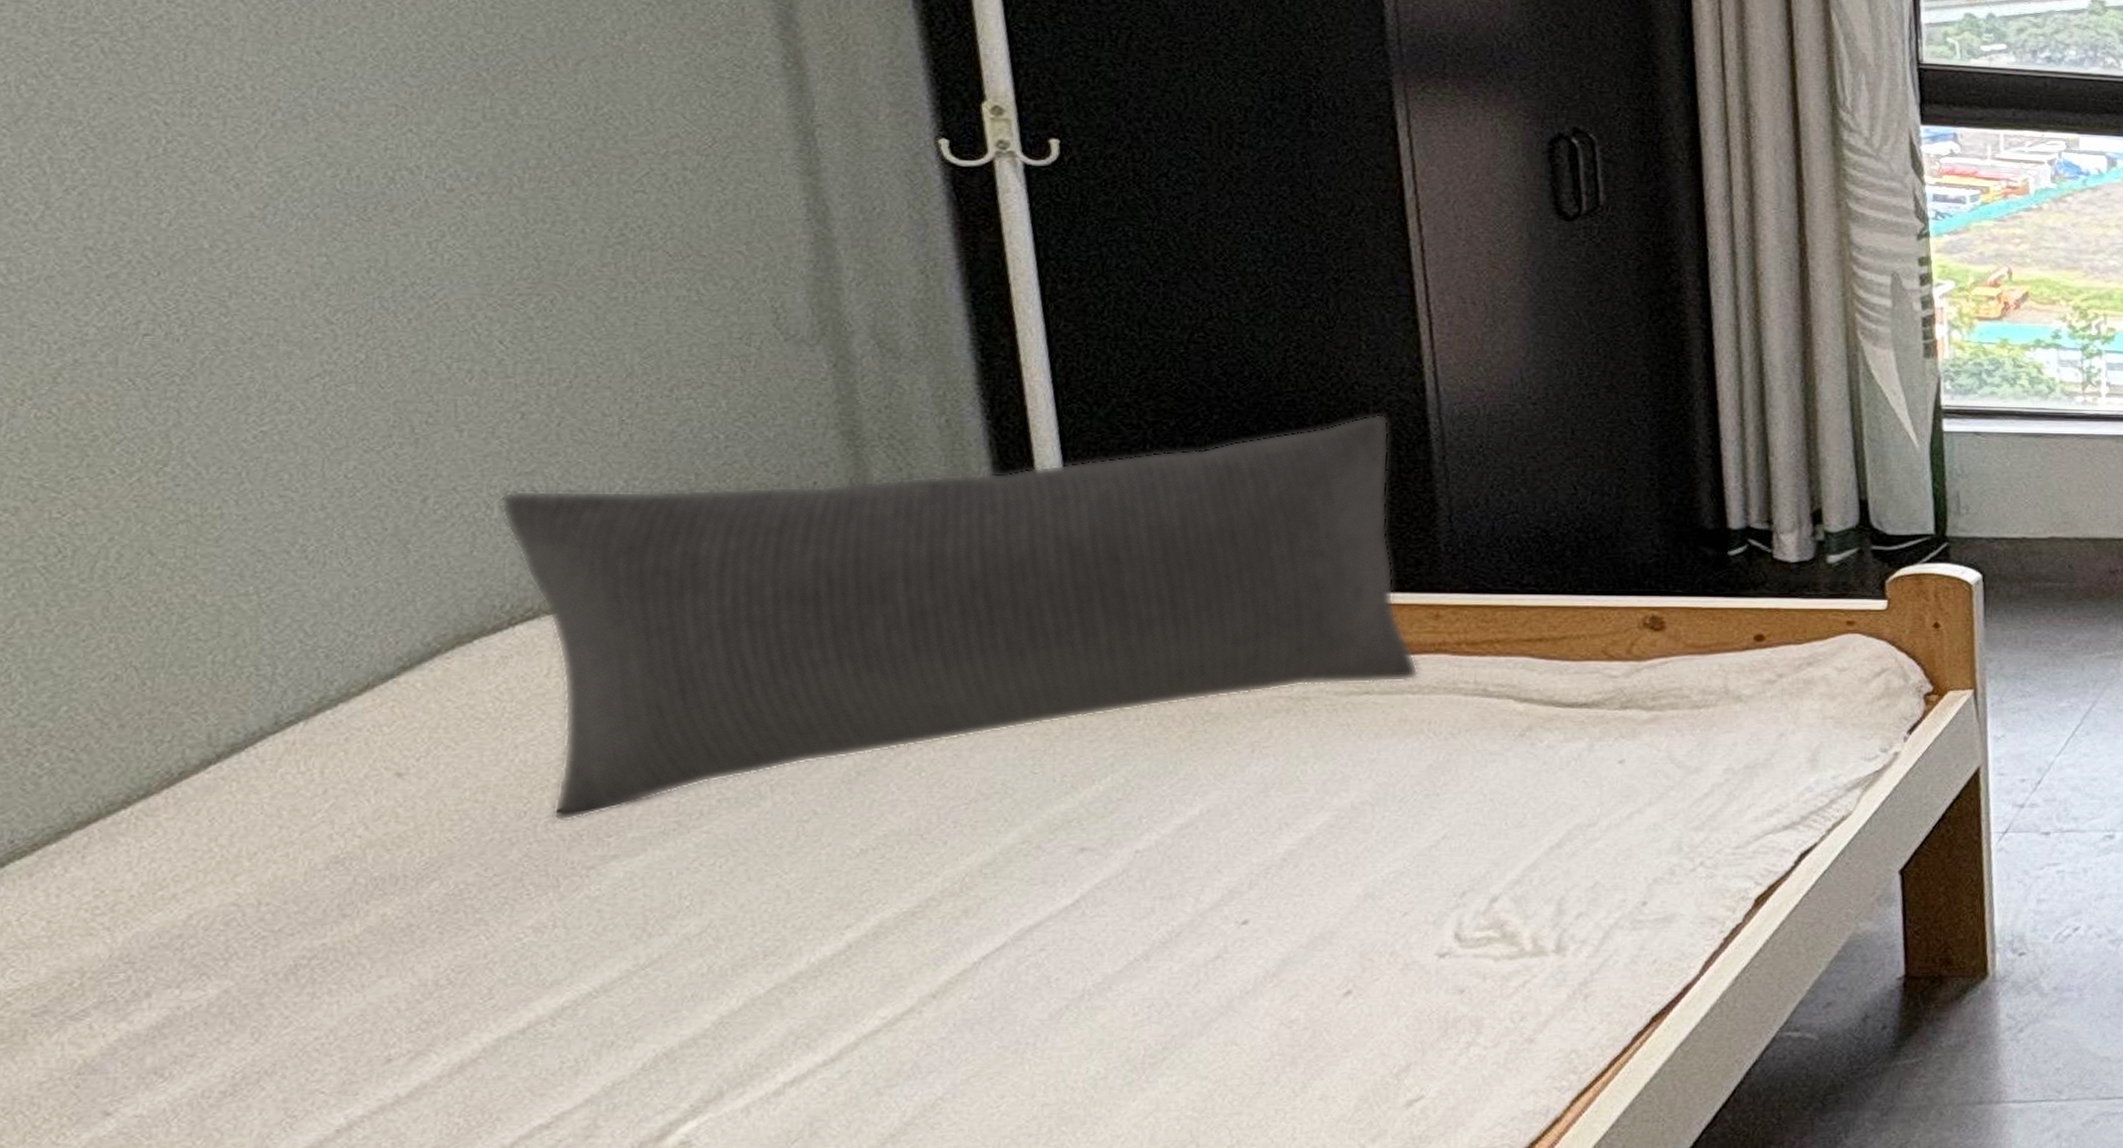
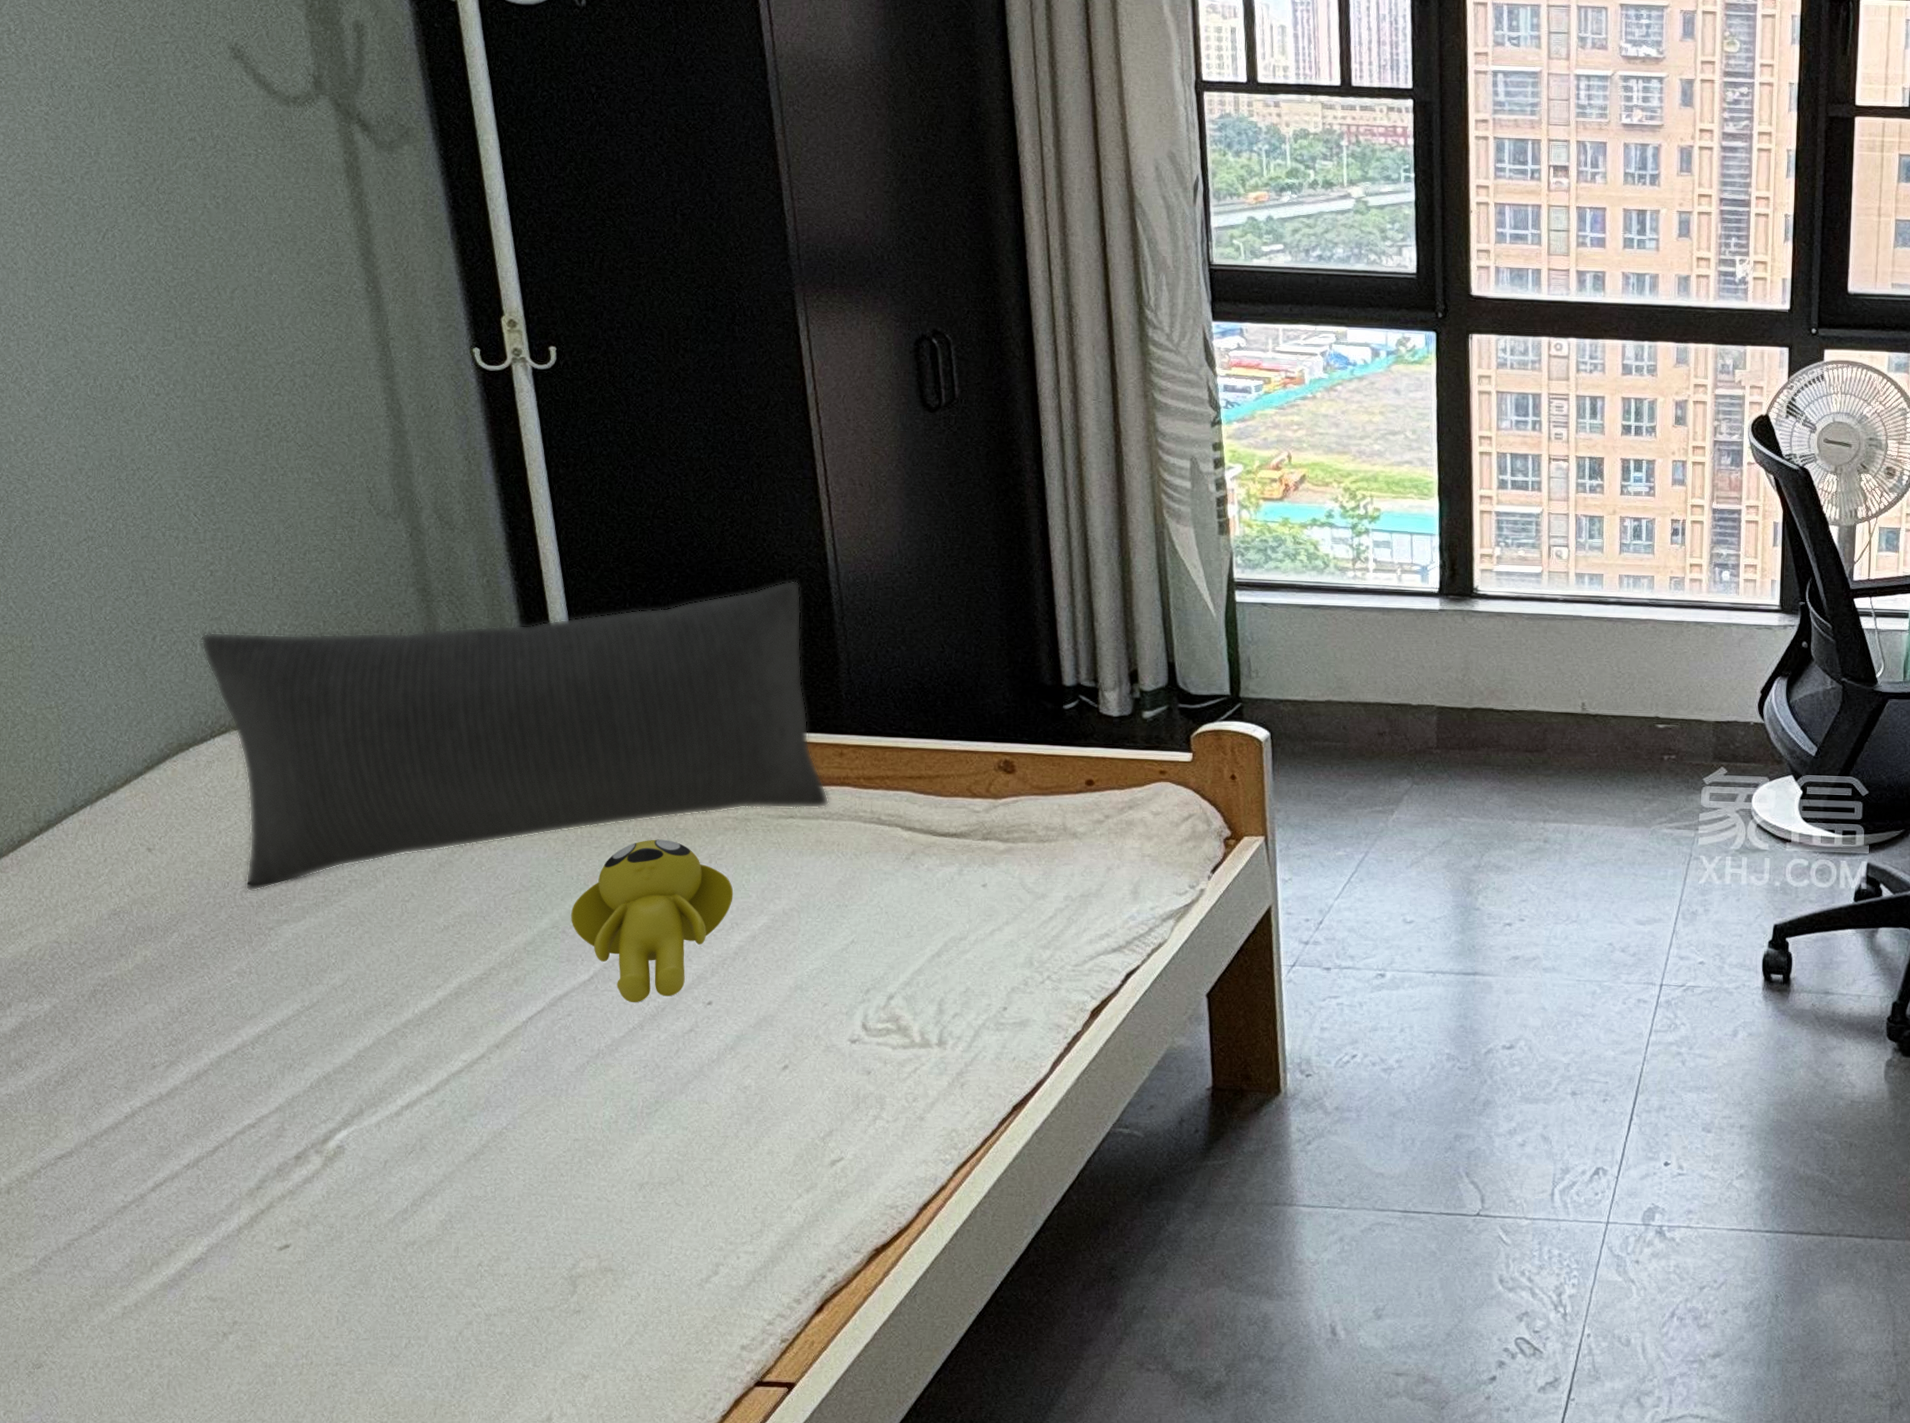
stuffed animal: none [1050,727,1284,928] -> present [571,839,734,1002]

